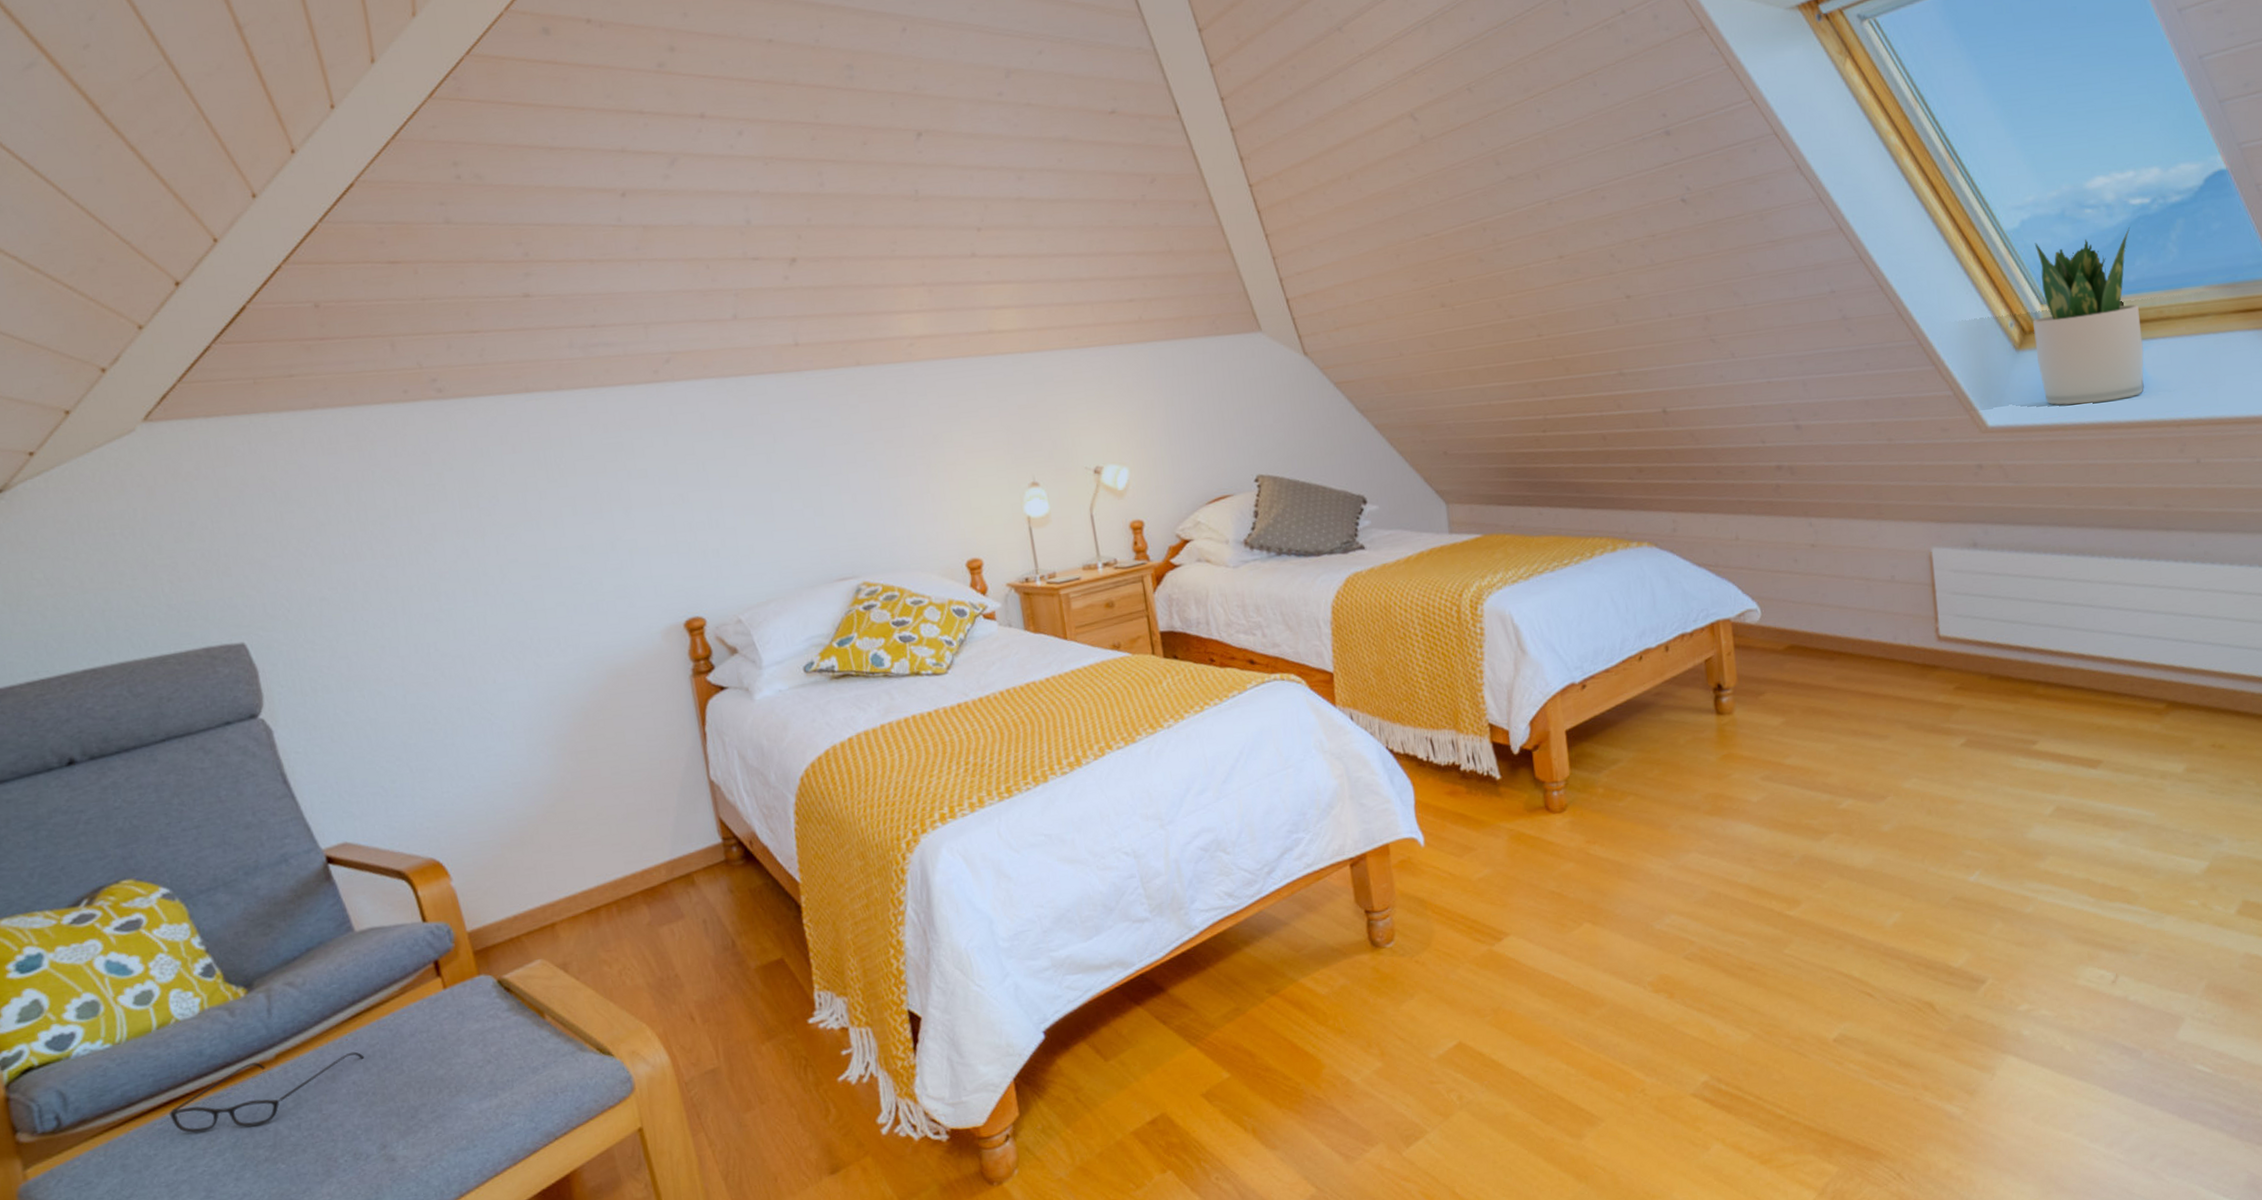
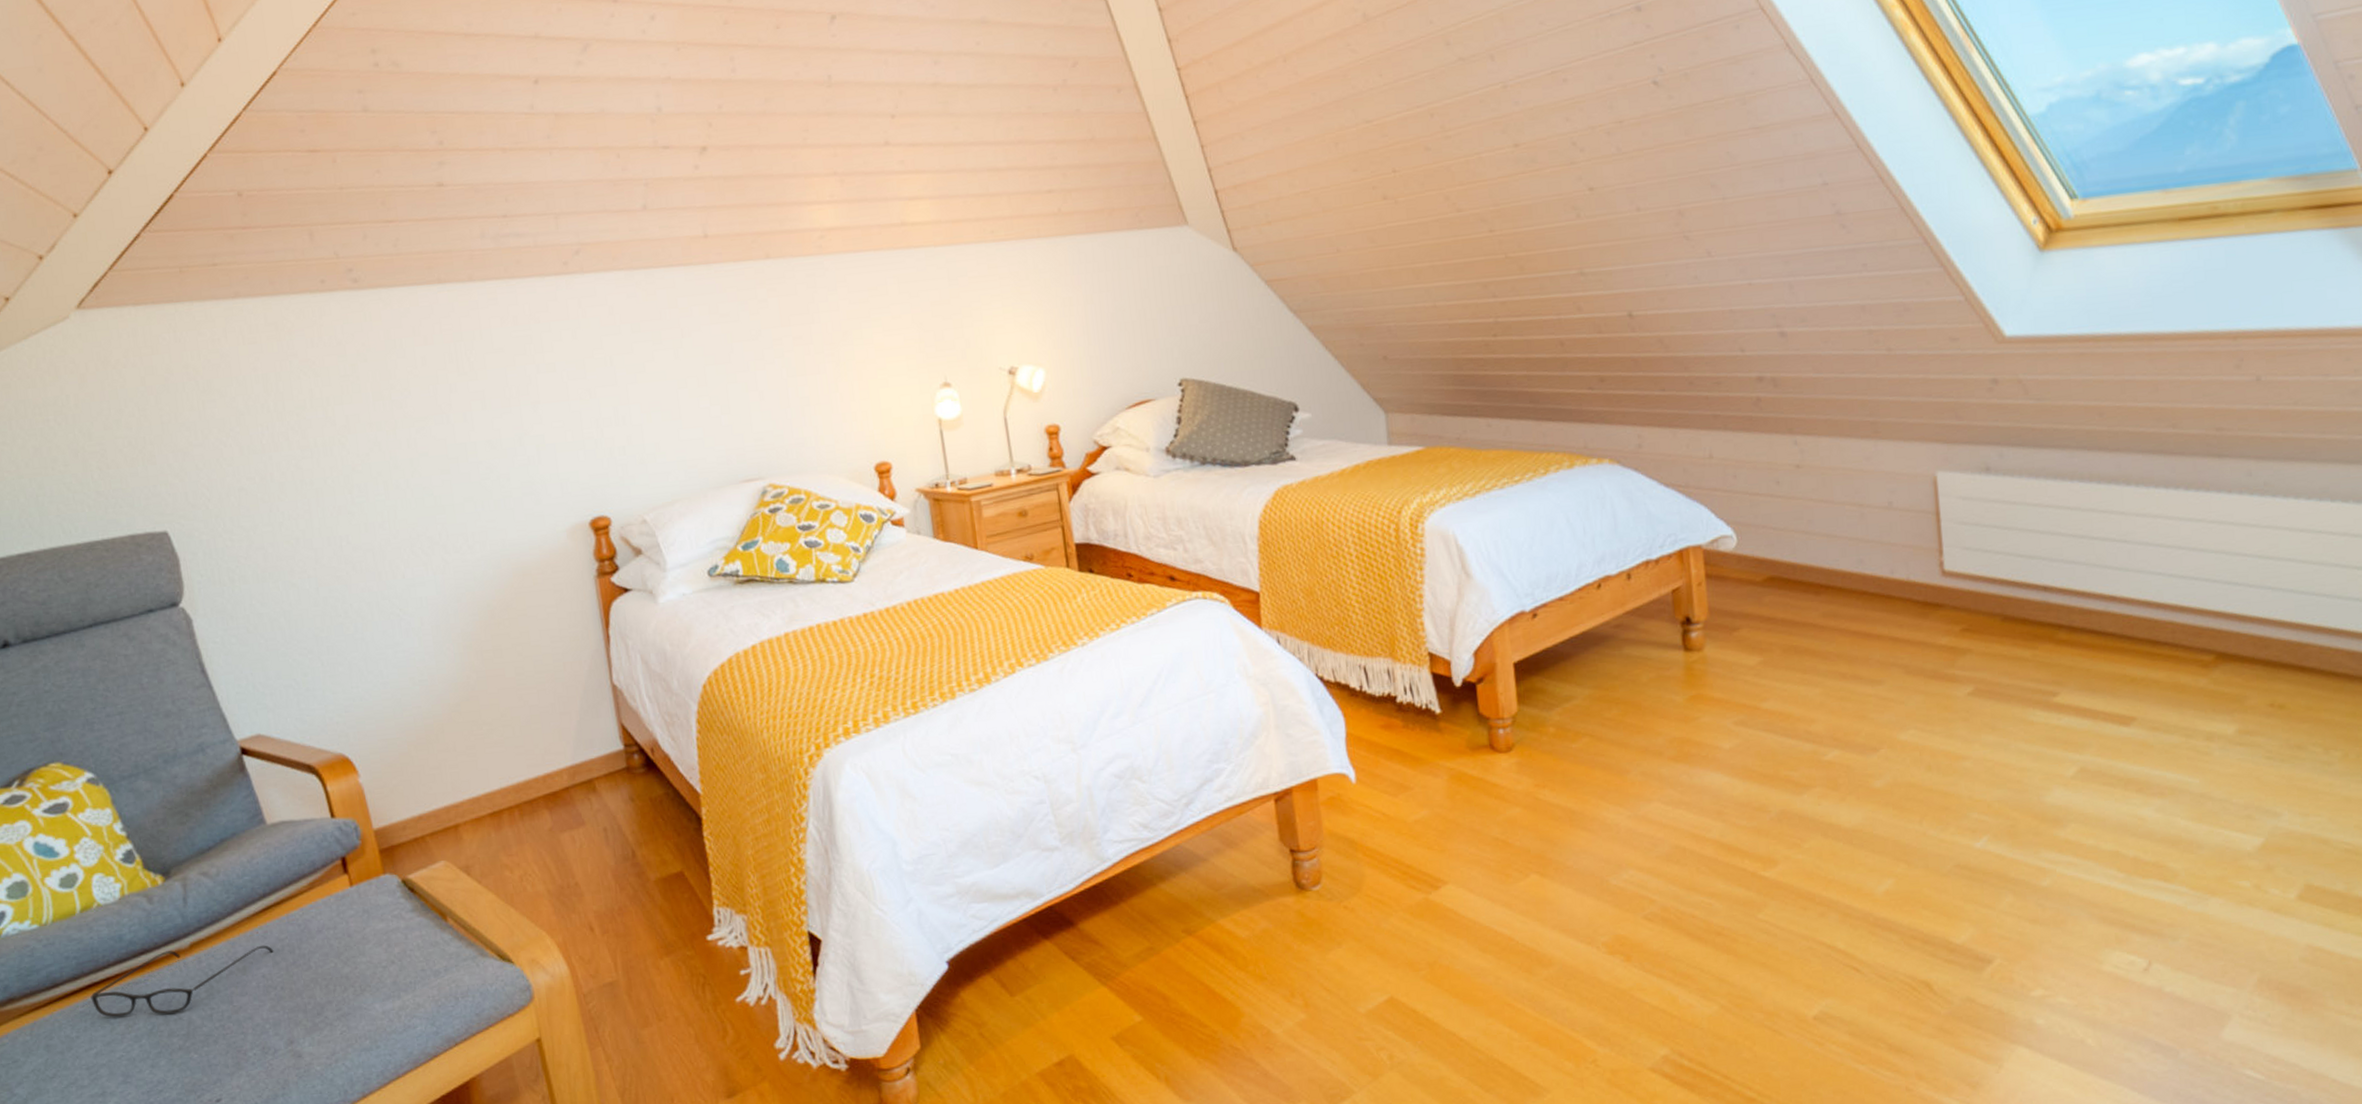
planter: present [2033,227,2144,406] -> none [2061,111,2194,313]

